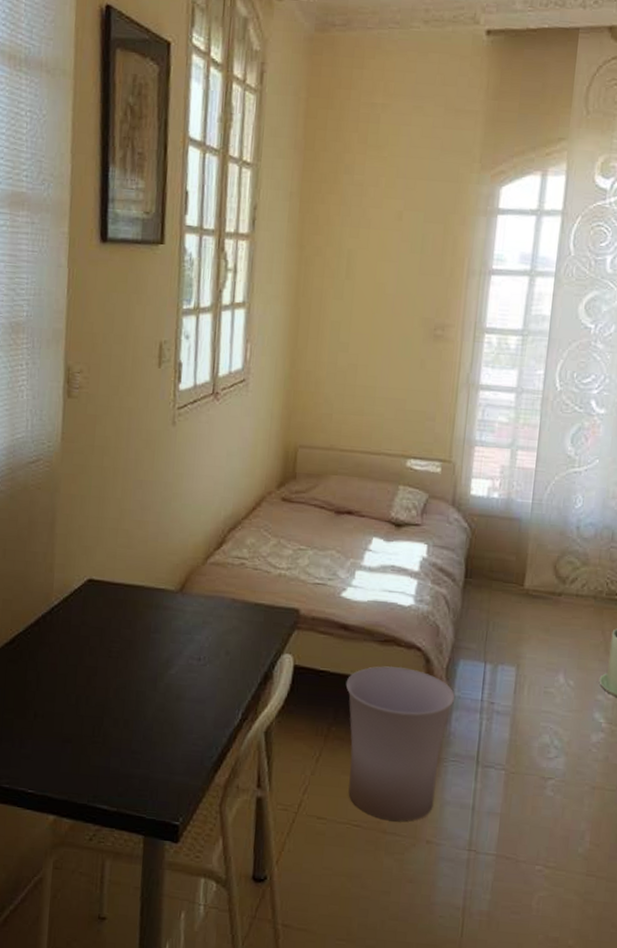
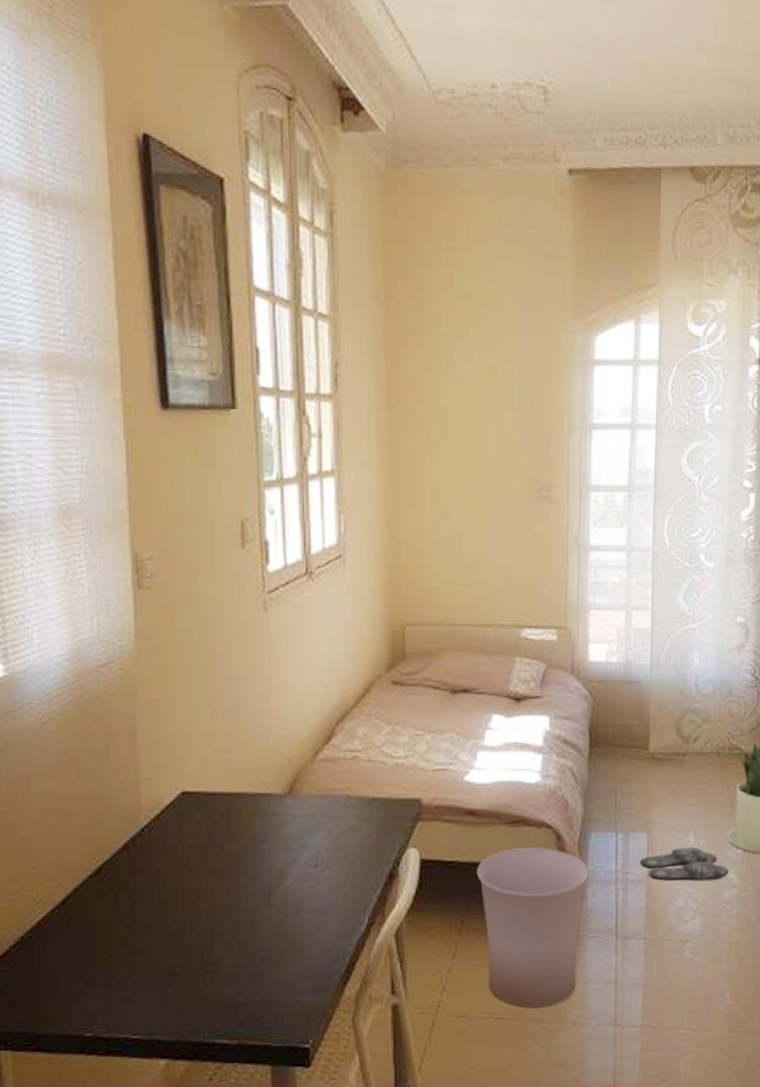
slippers: none [507,685,598,722] -> present [640,846,729,881]

